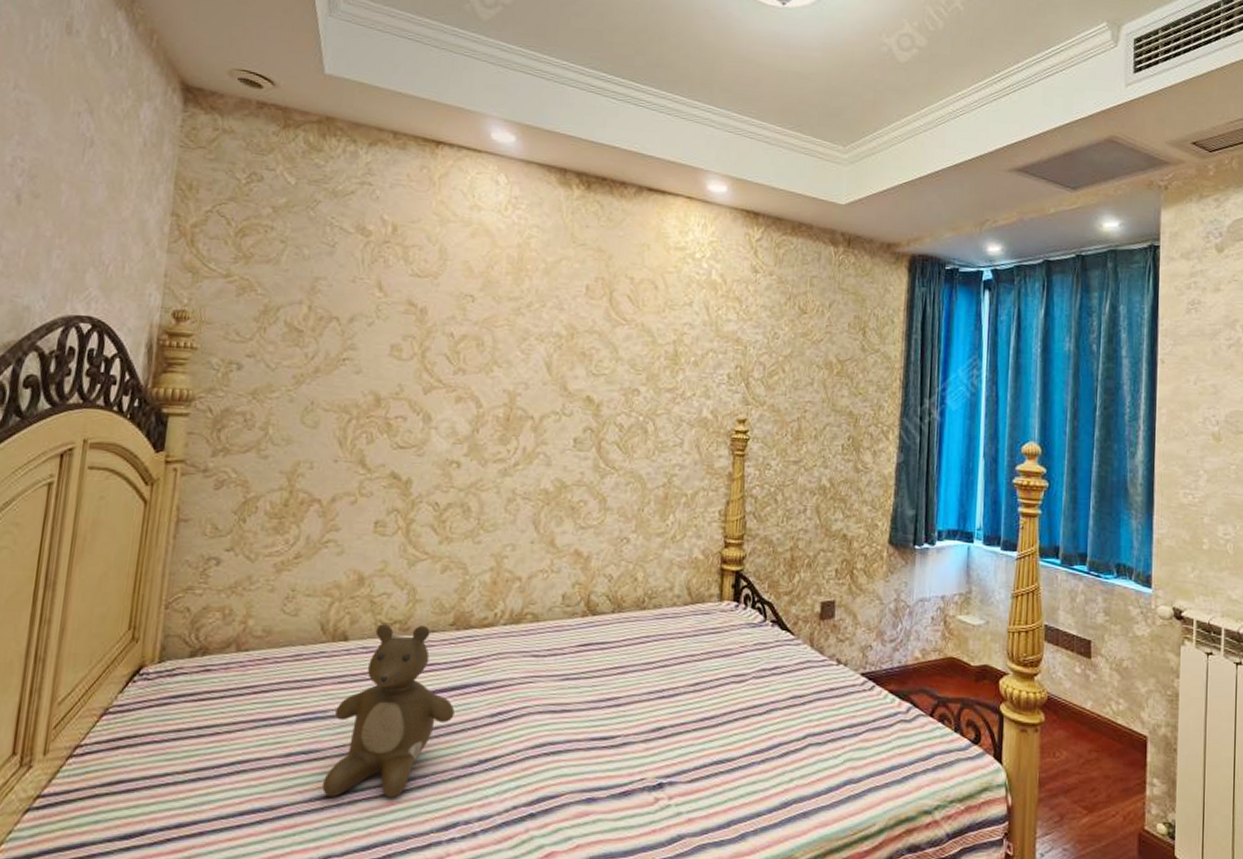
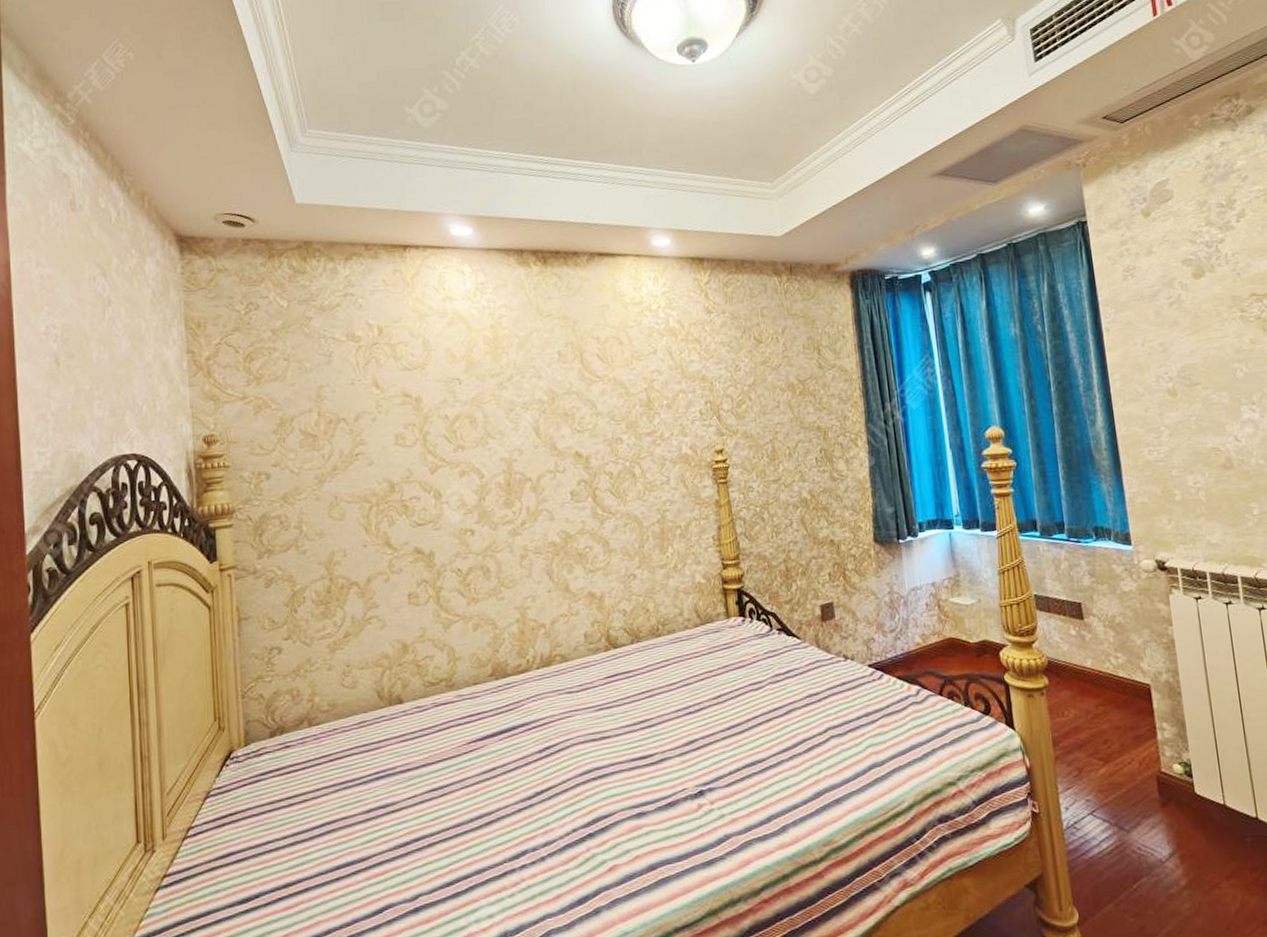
teddy bear: present [321,624,455,798] -> none [402,679,507,843]

